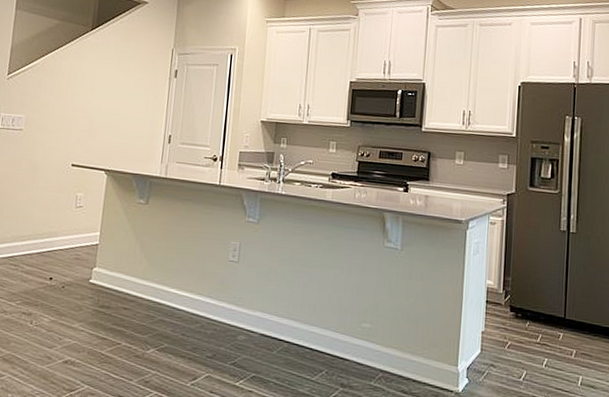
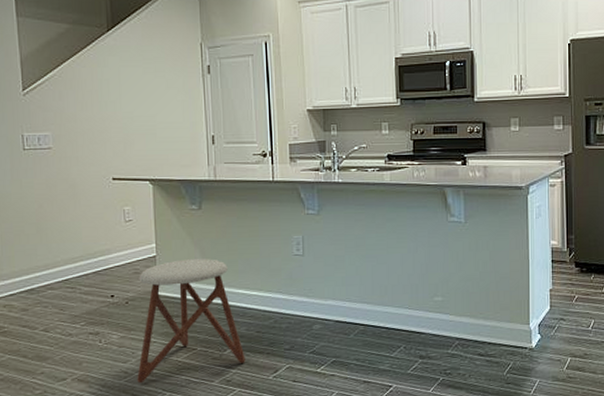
stool: none [59,251,167,372] -> present [137,259,245,384]

